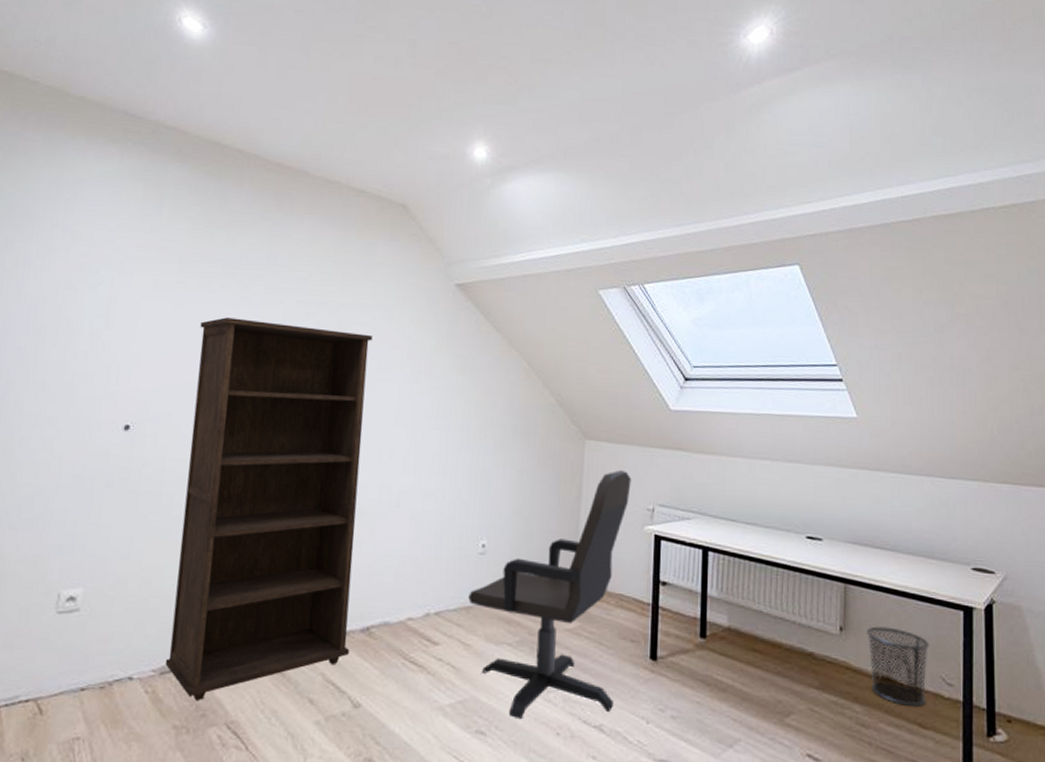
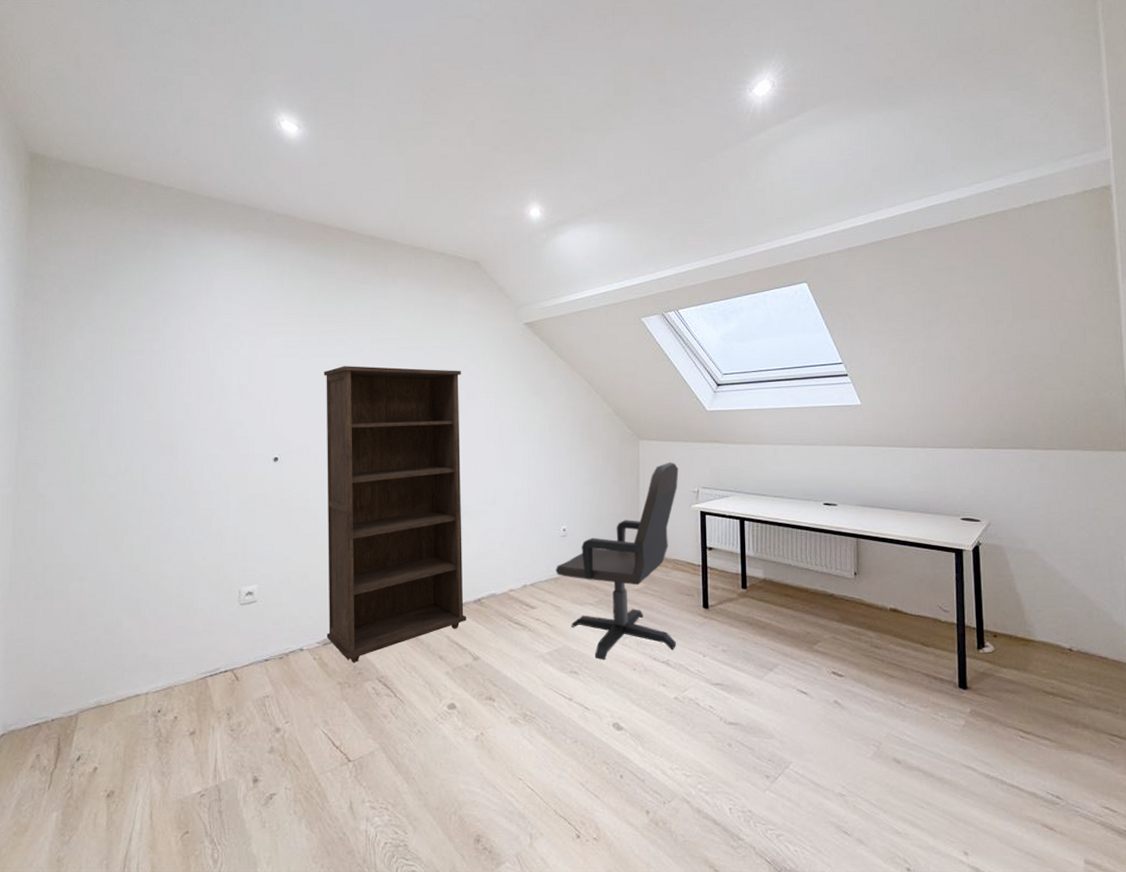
waste bin: present [867,626,930,706] -> none [876,570,928,630]

